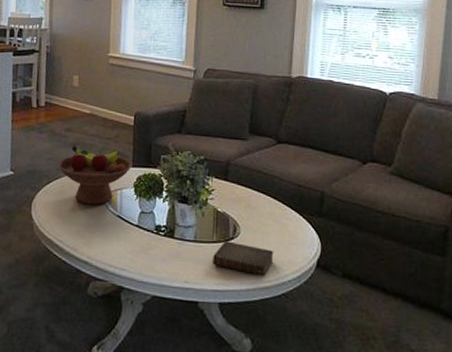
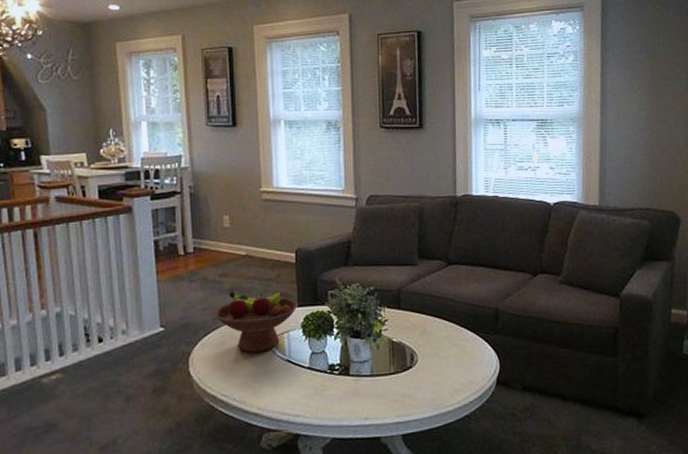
book: present [213,241,274,276] -> none [392,370,454,401]

